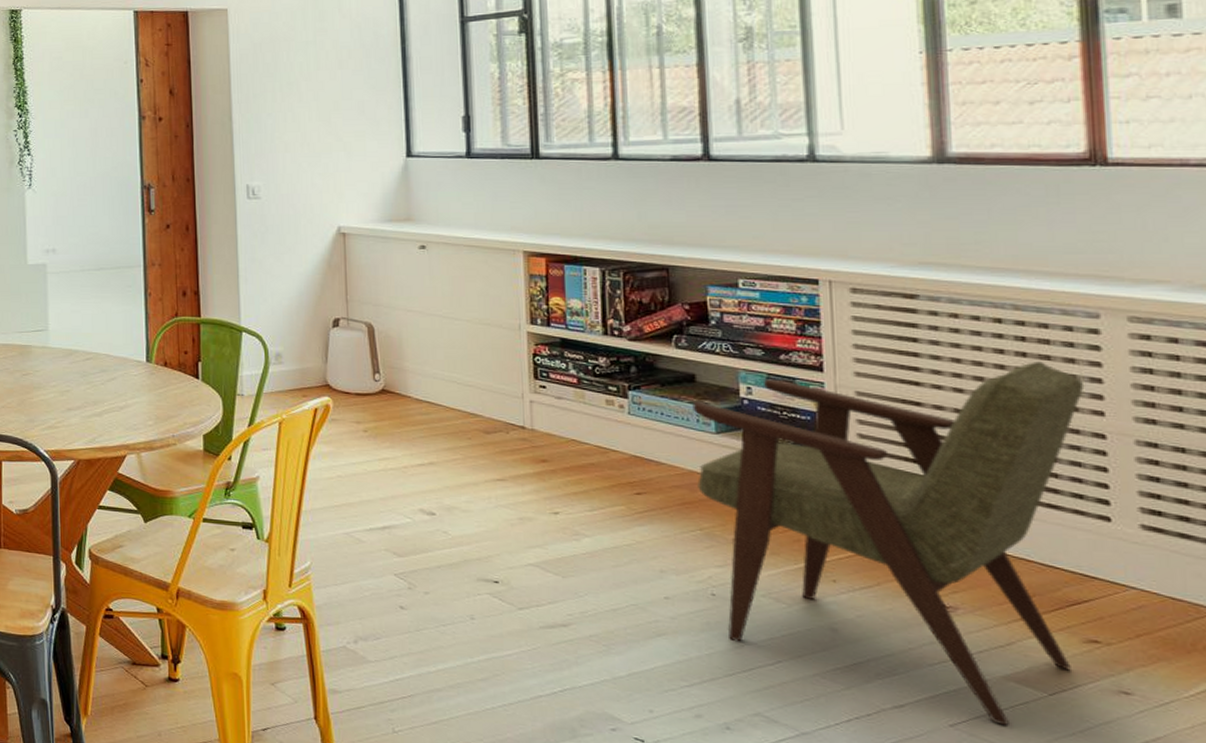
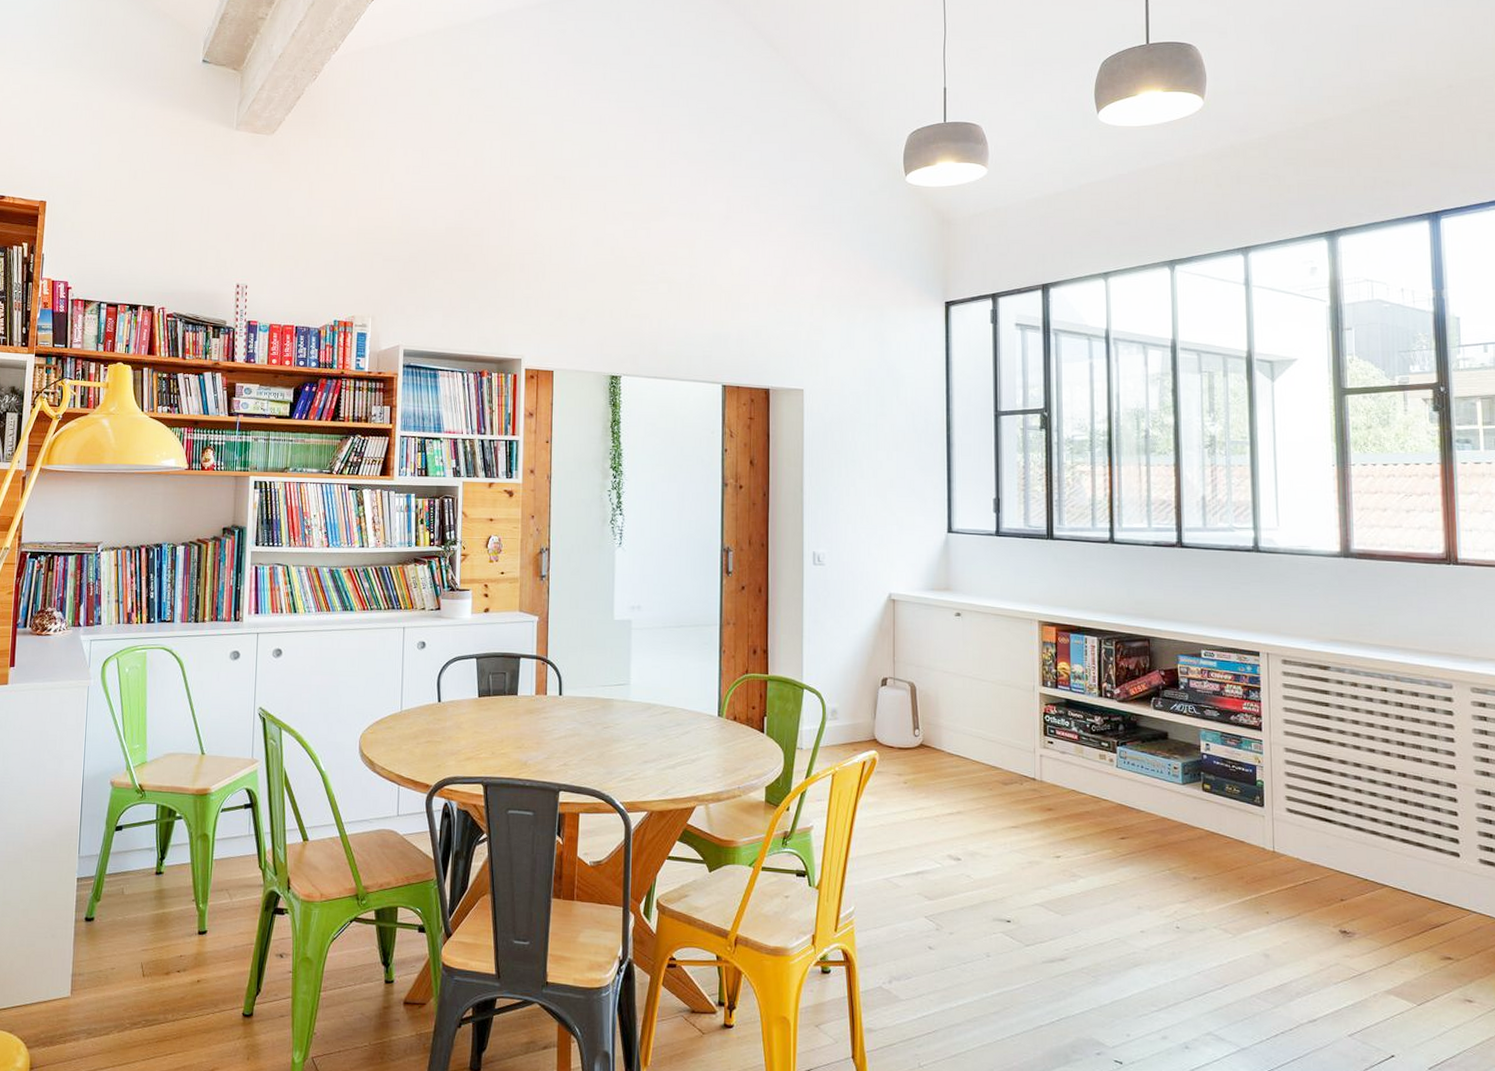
armchair: present [692,362,1085,726] -> none [1165,724,1442,1034]

